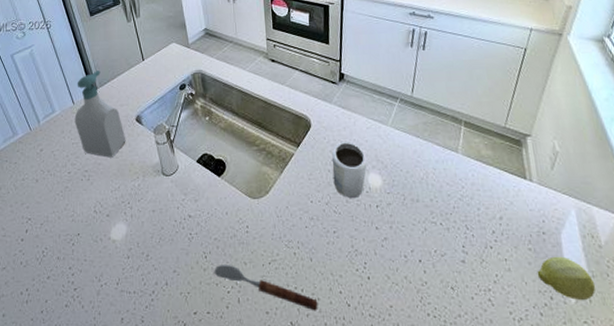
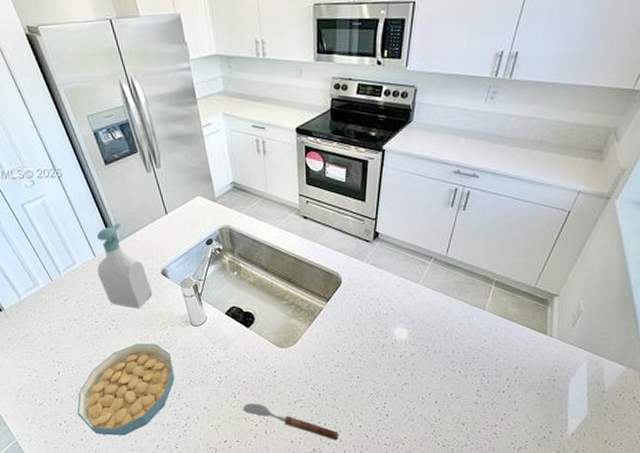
cereal bowl: none [41,195,144,306] -> present [77,343,175,435]
mug: present [332,141,368,199] -> none [360,297,396,349]
fruit: present [537,256,595,300] -> none [541,399,591,434]

